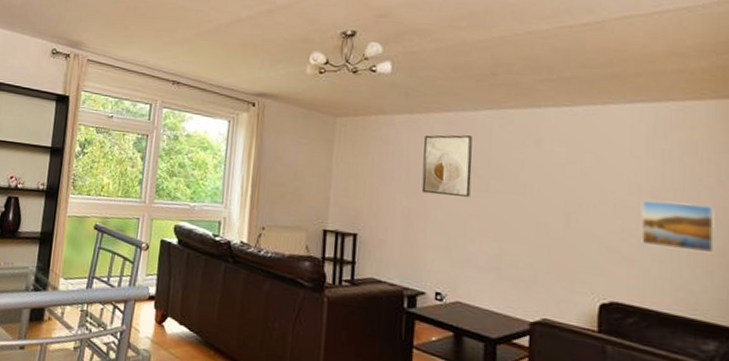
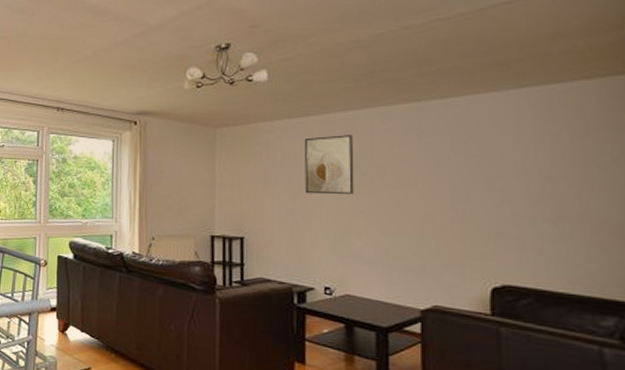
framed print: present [640,199,716,254] -> none [530,182,611,232]

